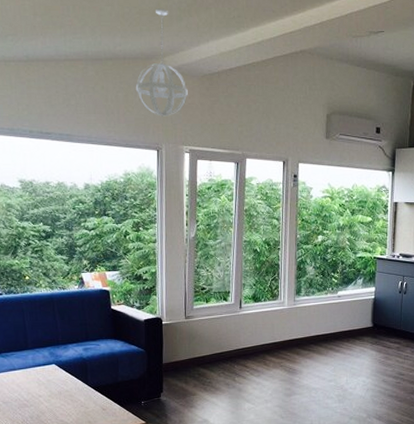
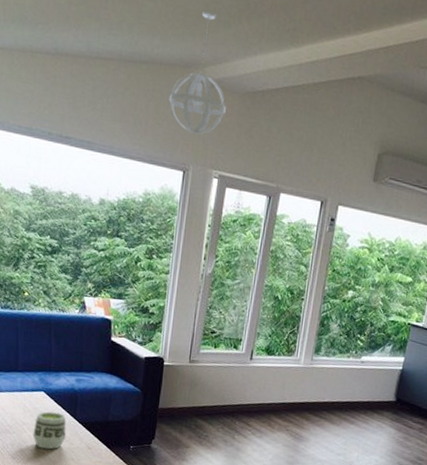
cup: none [49,381,81,417] -> present [33,411,66,450]

